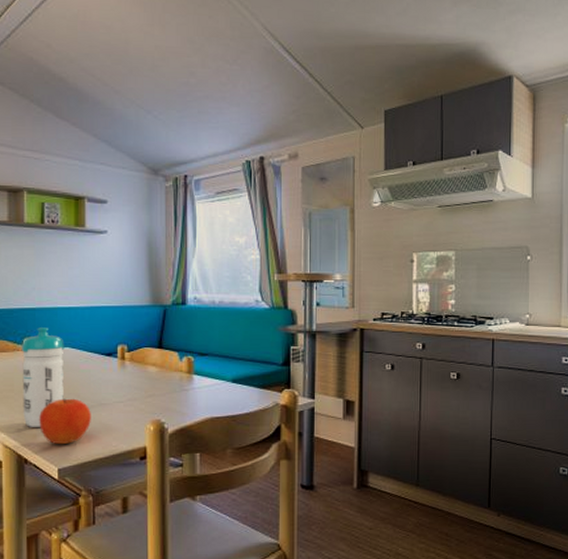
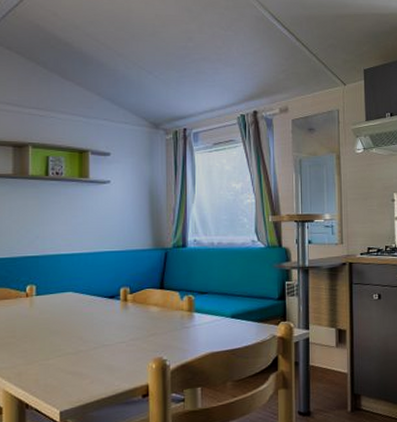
water bottle: present [21,327,65,427] -> none [23,274,68,372]
fruit: present [39,398,91,445] -> none [41,341,94,388]

